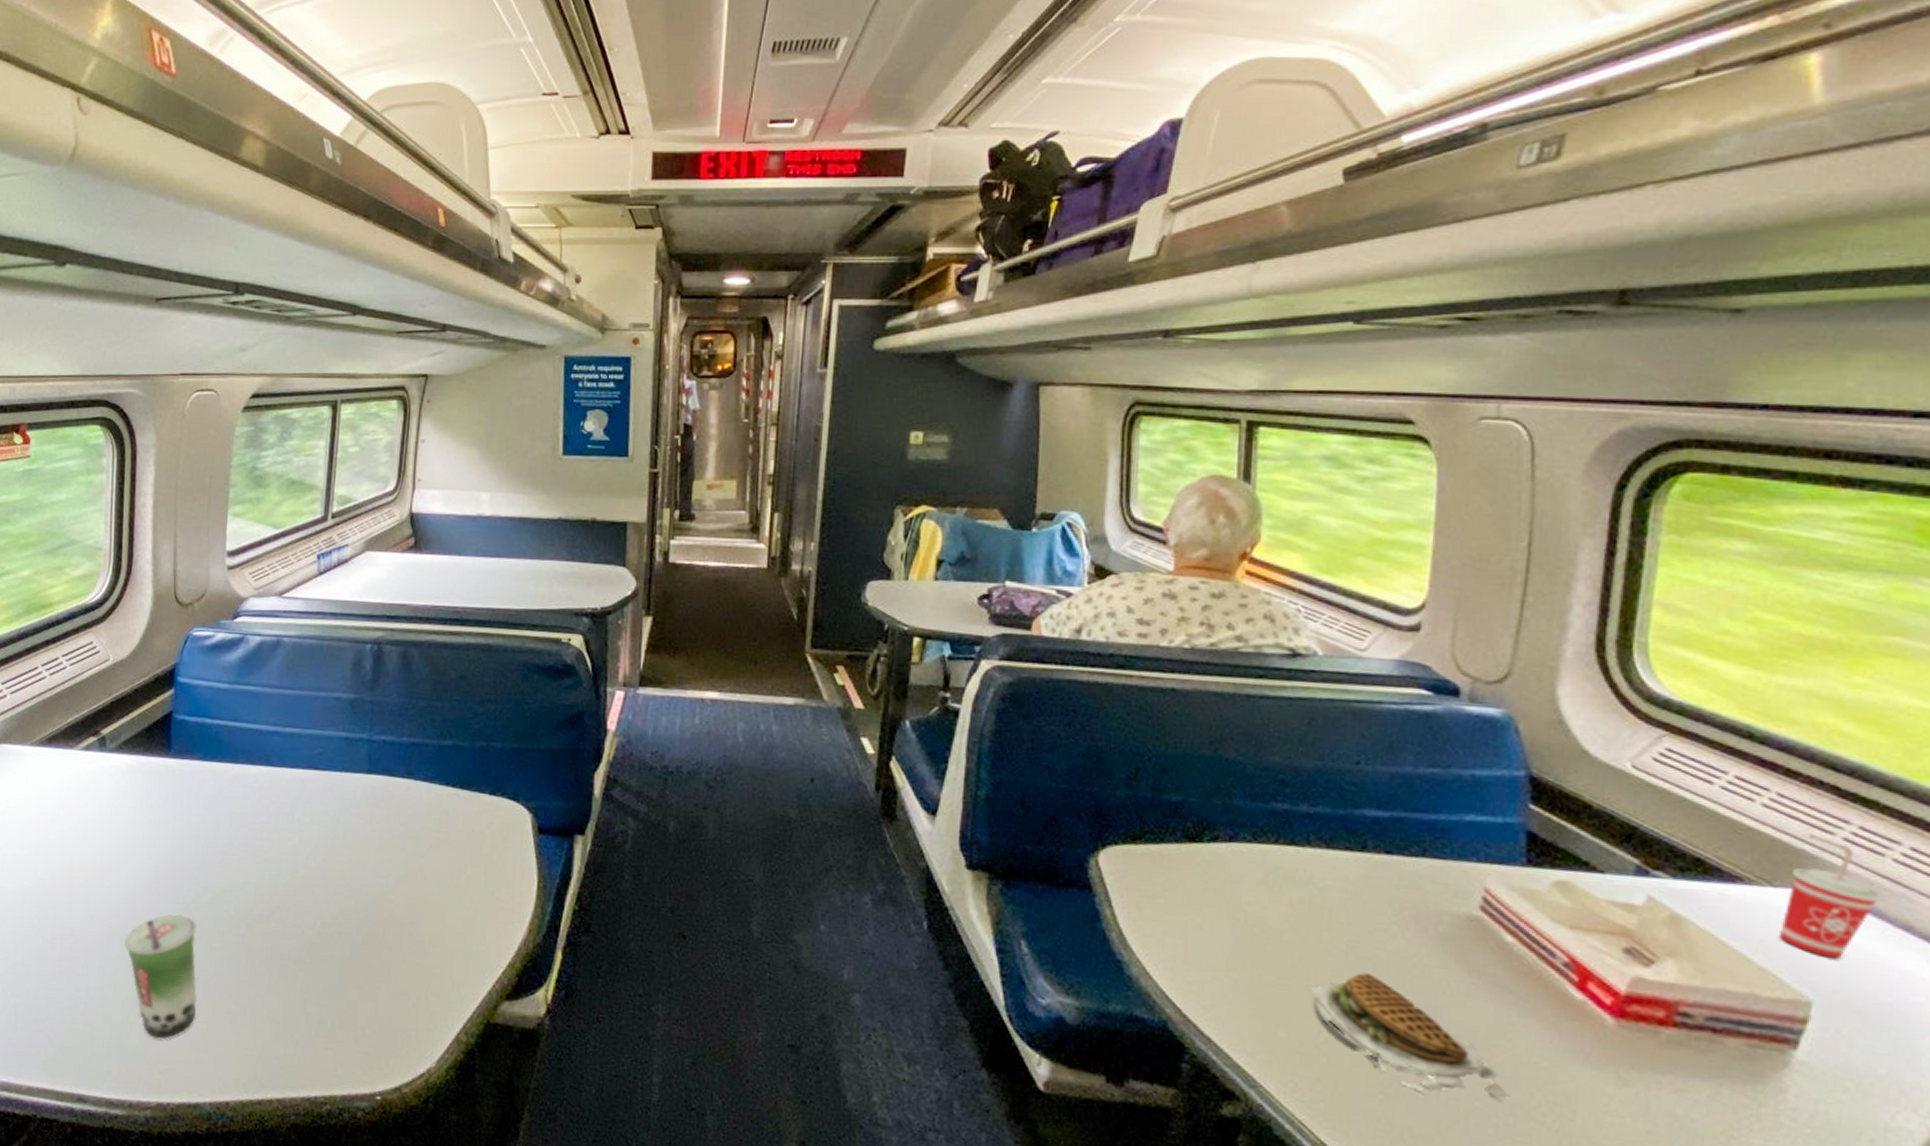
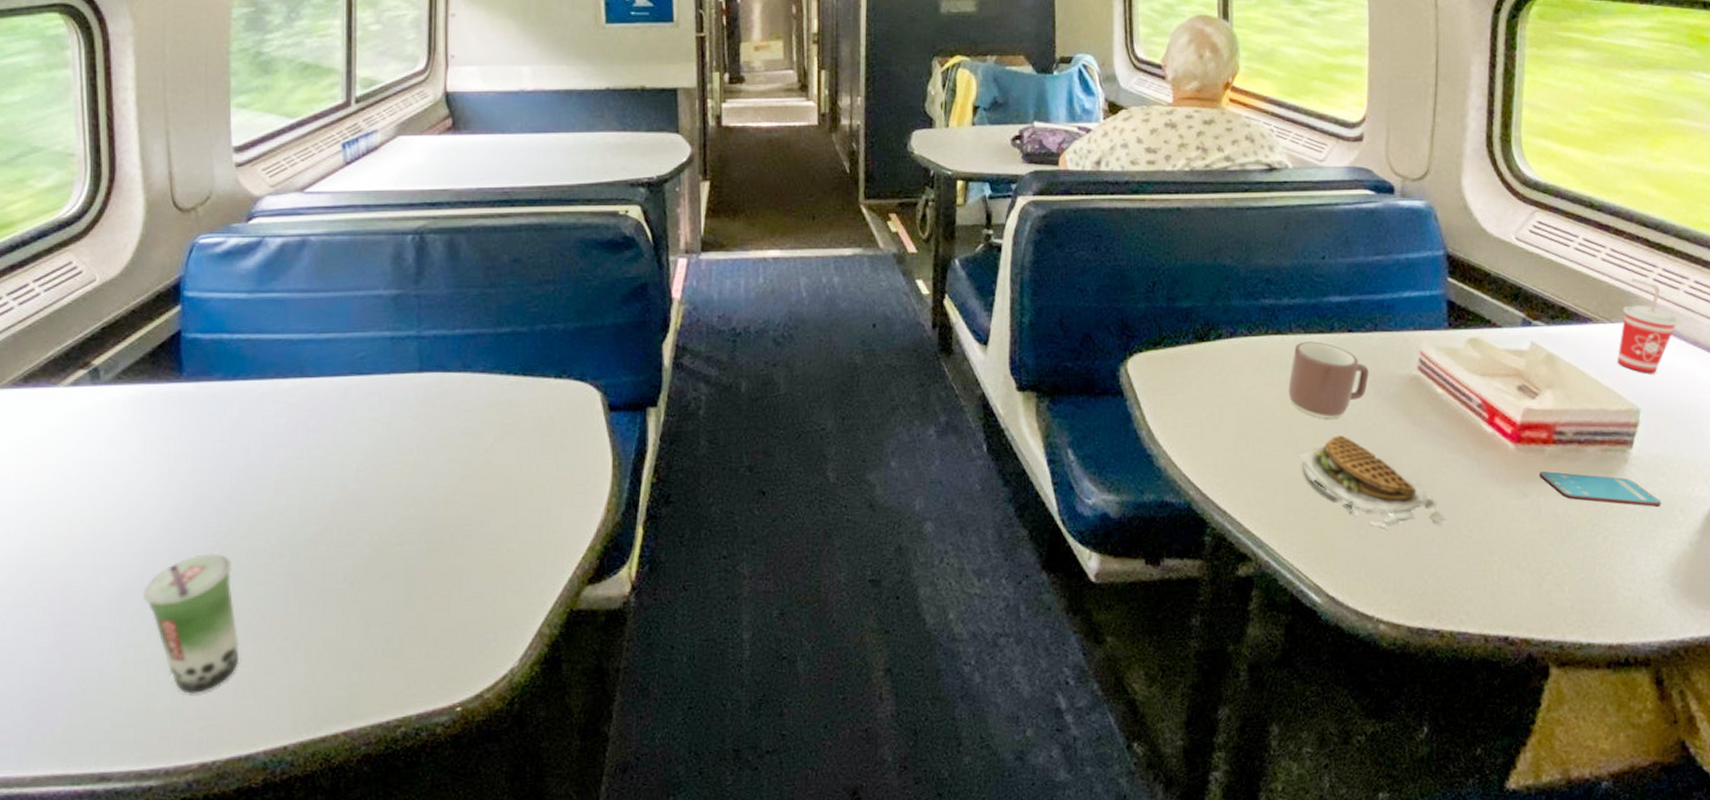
mug: none [1300,857,1411,953] -> present [1288,341,1369,419]
smartphone: none [1649,1059,1839,1131] -> present [1539,471,1661,507]

